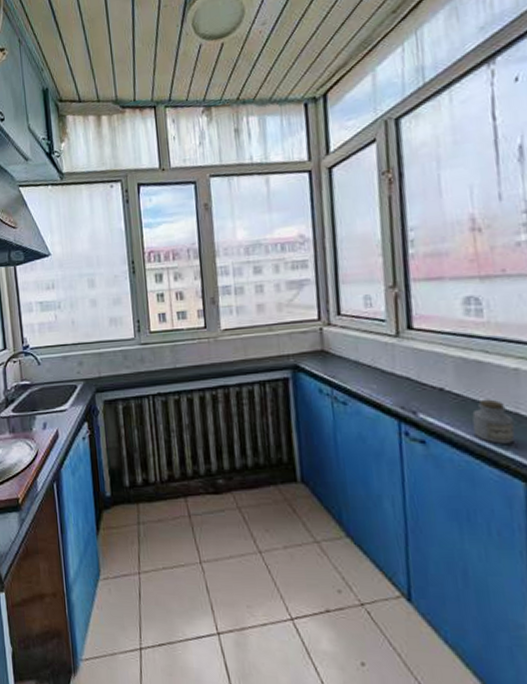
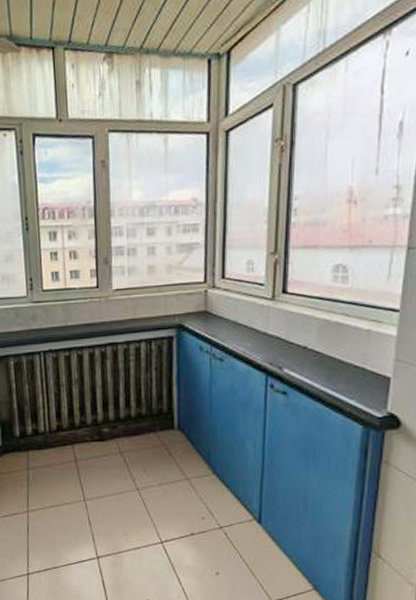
jar: present [472,399,515,444] -> none [328,356,360,394]

